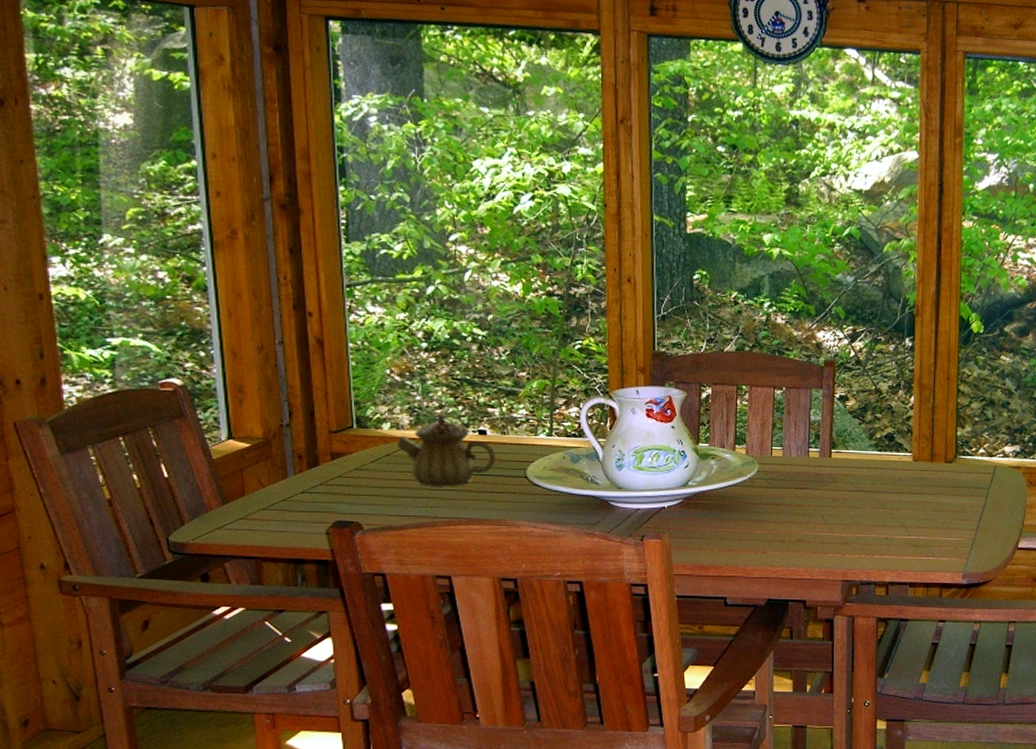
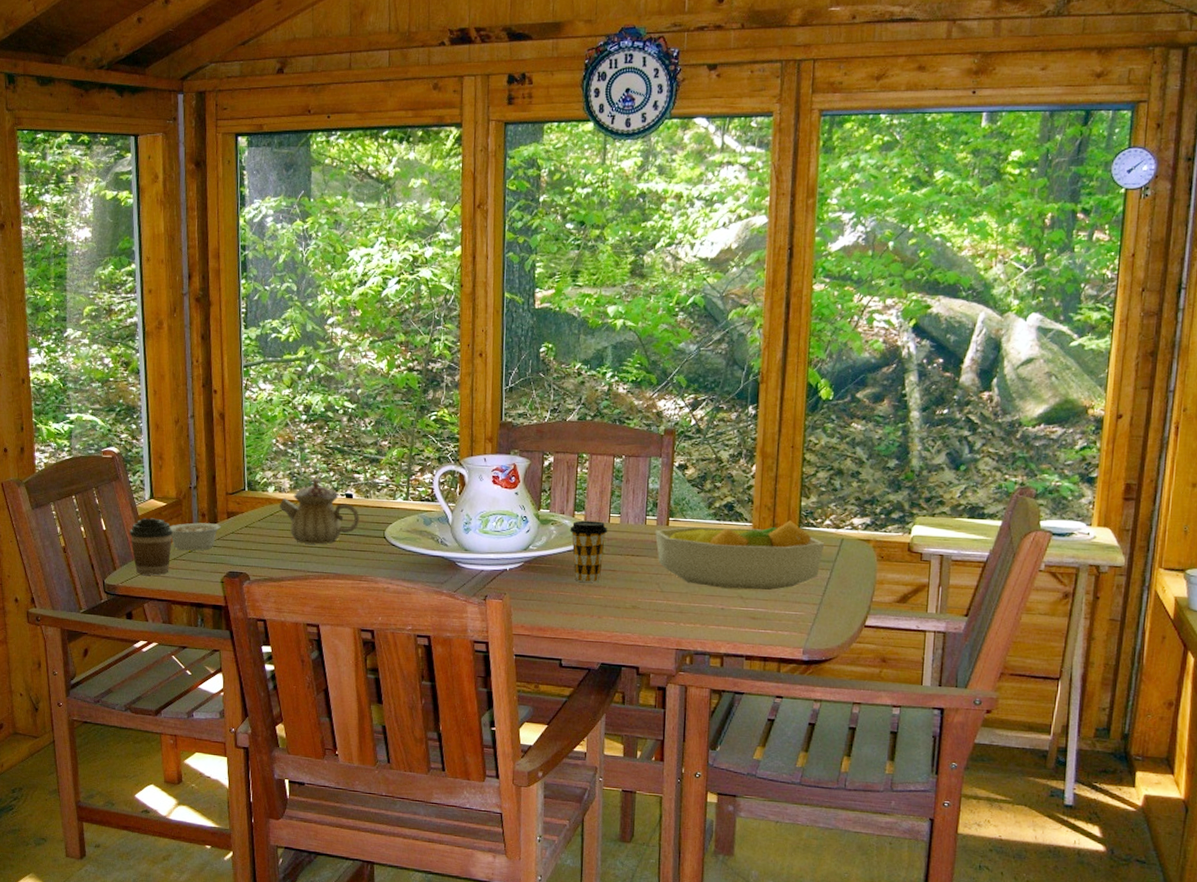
coffee cup: none [201,461,260,529] -> present [129,518,173,575]
legume: none [255,461,337,499] -> present [169,520,232,551]
coffee cup: none [731,454,771,517] -> present [570,520,608,582]
fruit bowl: none [818,450,980,519] -> present [655,520,825,591]

